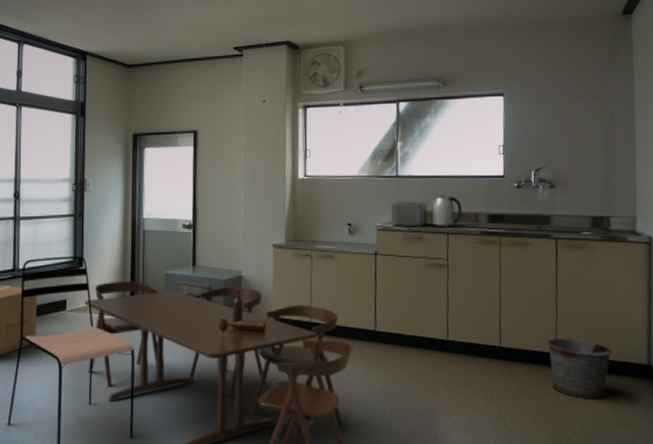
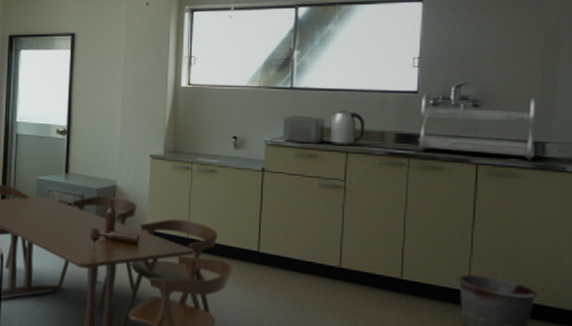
dish rack: none [506,177,602,233] -> present [417,94,537,161]

